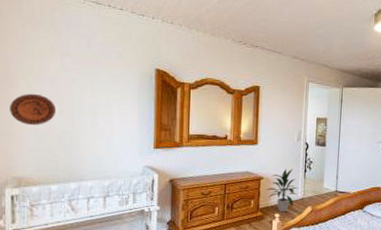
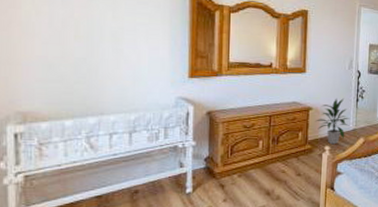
decorative plate: present [10,93,57,125] -> none [11,15,71,52]

